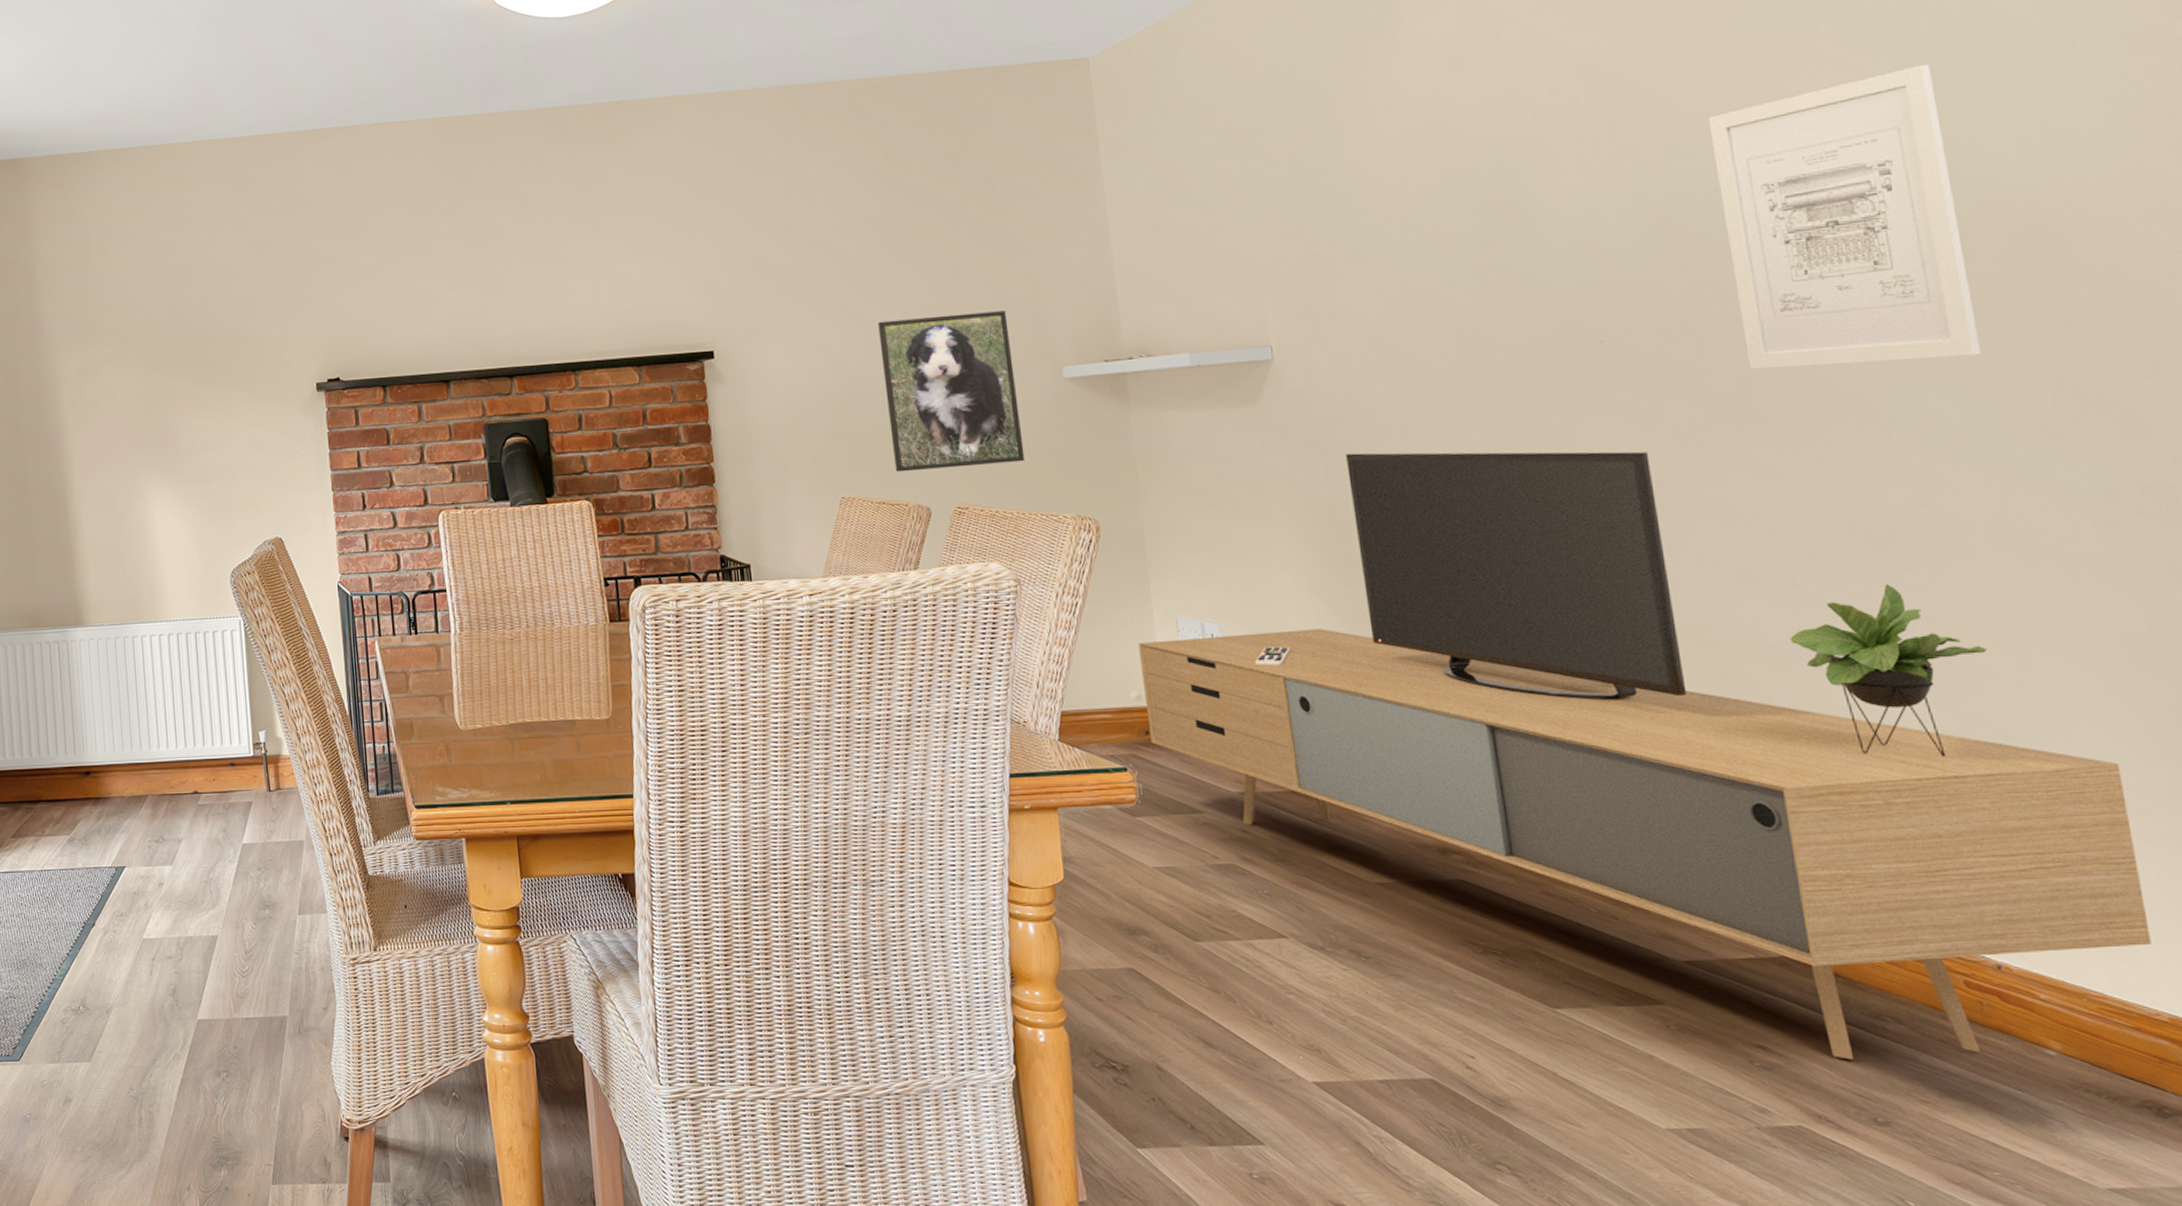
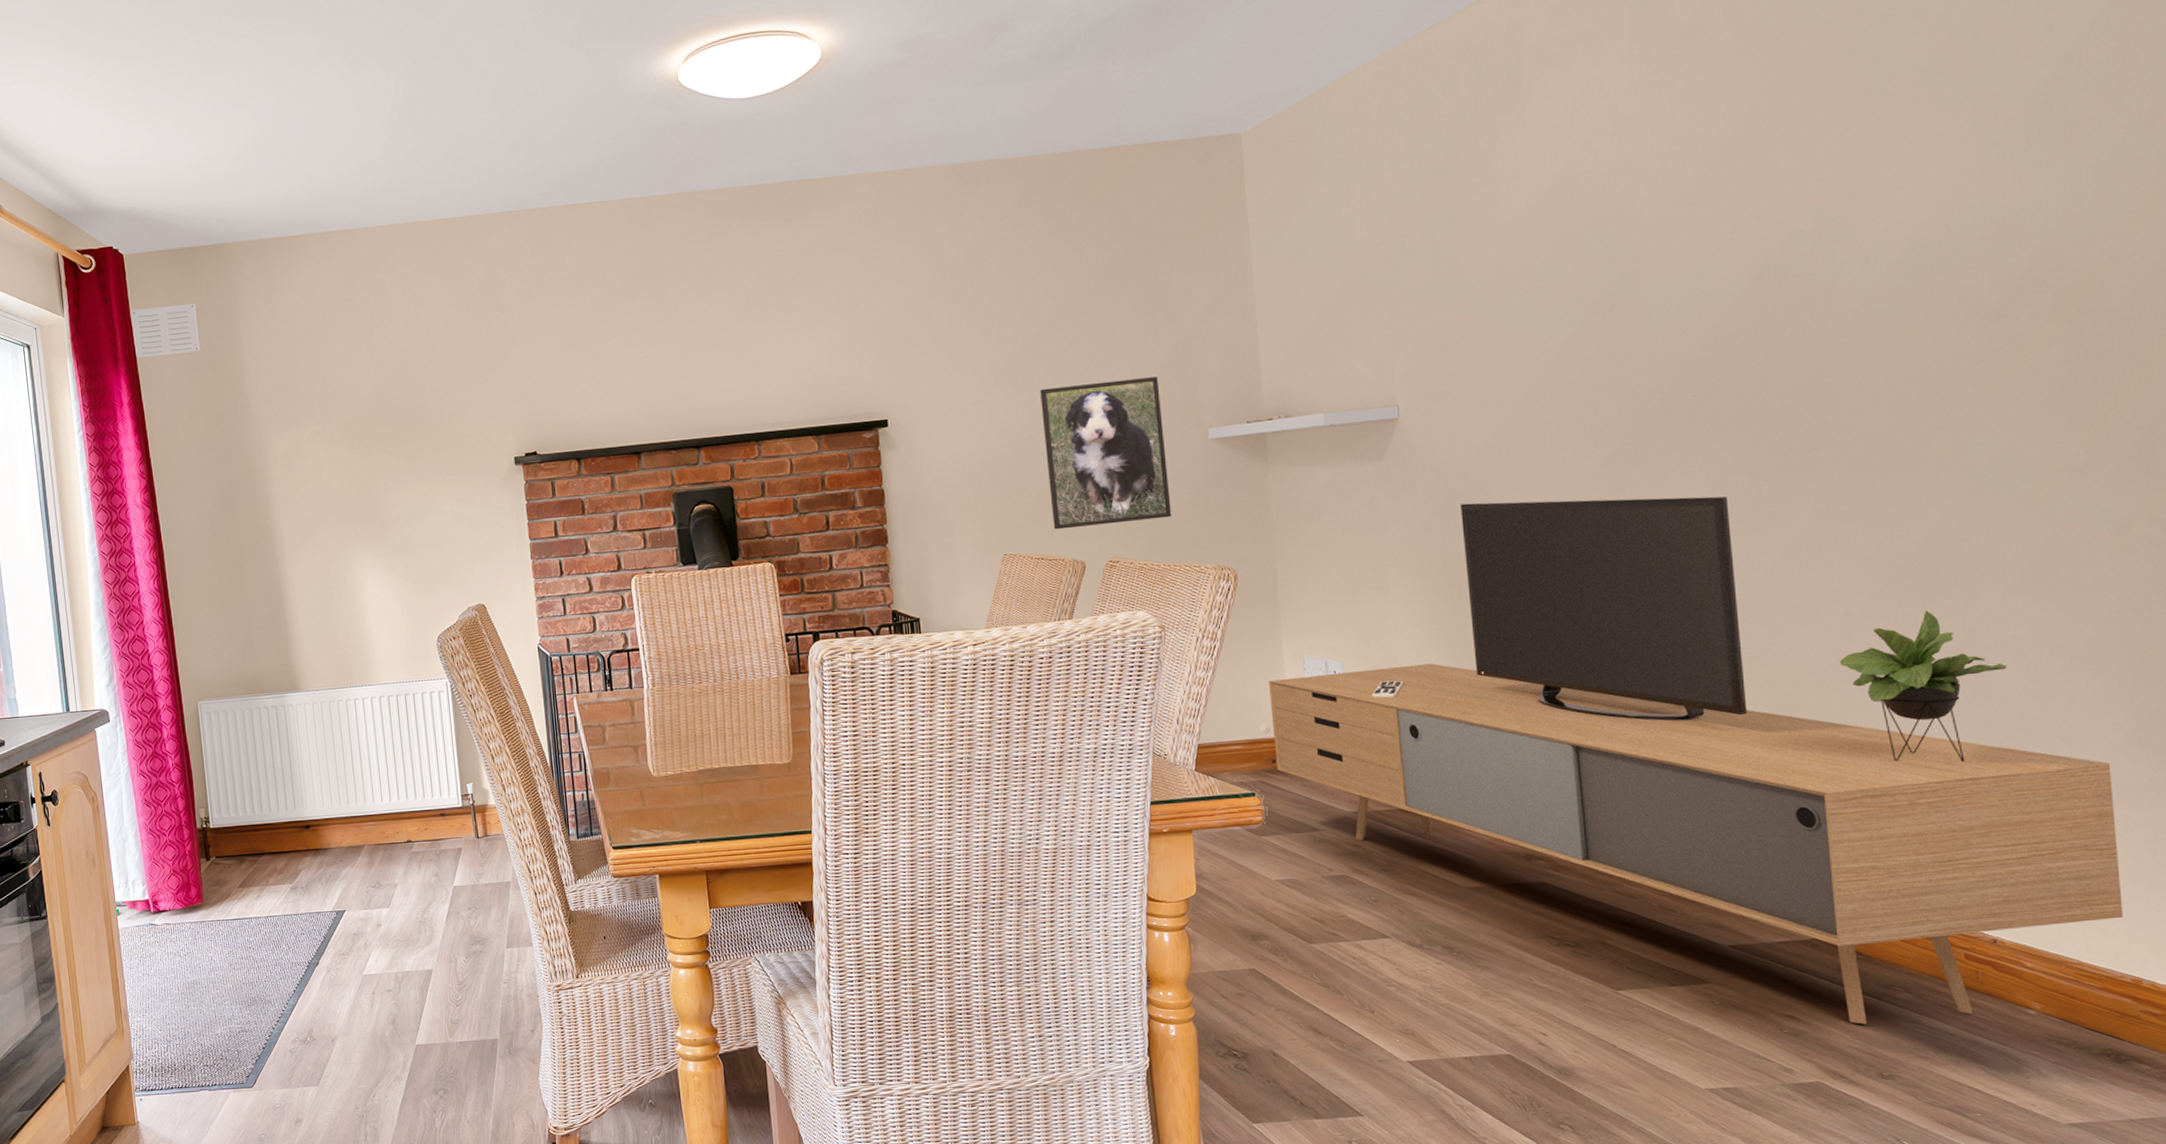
wall art: present [1708,64,1981,369] -> none [1801,131,2024,419]

